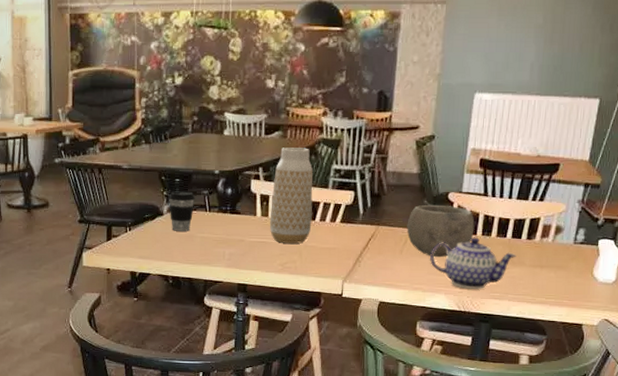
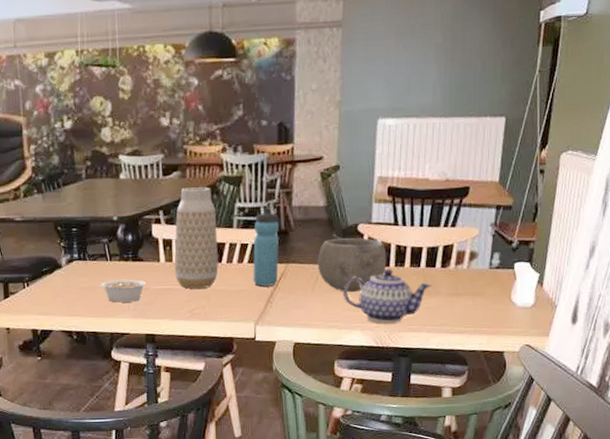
coffee cup: present [168,191,195,231] -> none [66,241,95,284]
legume: none [198,230,242,252] -> present [100,279,147,303]
water bottle: none [344,171,372,246] -> present [253,208,279,287]

